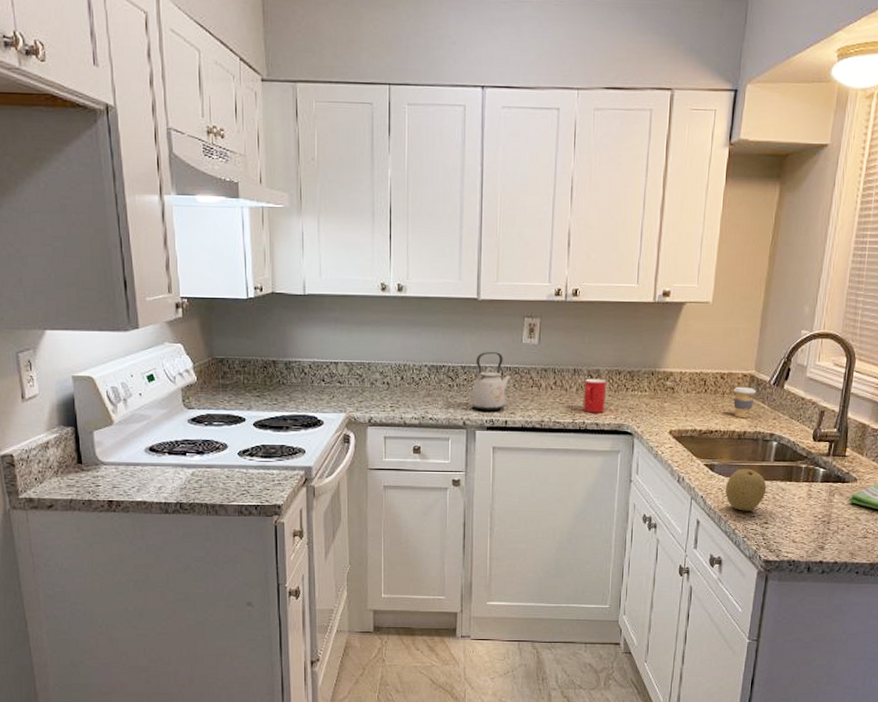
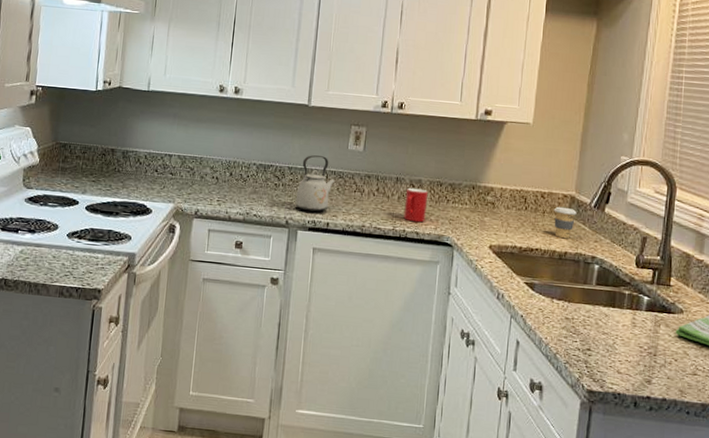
fruit: present [725,468,767,511] -> none [545,290,589,336]

